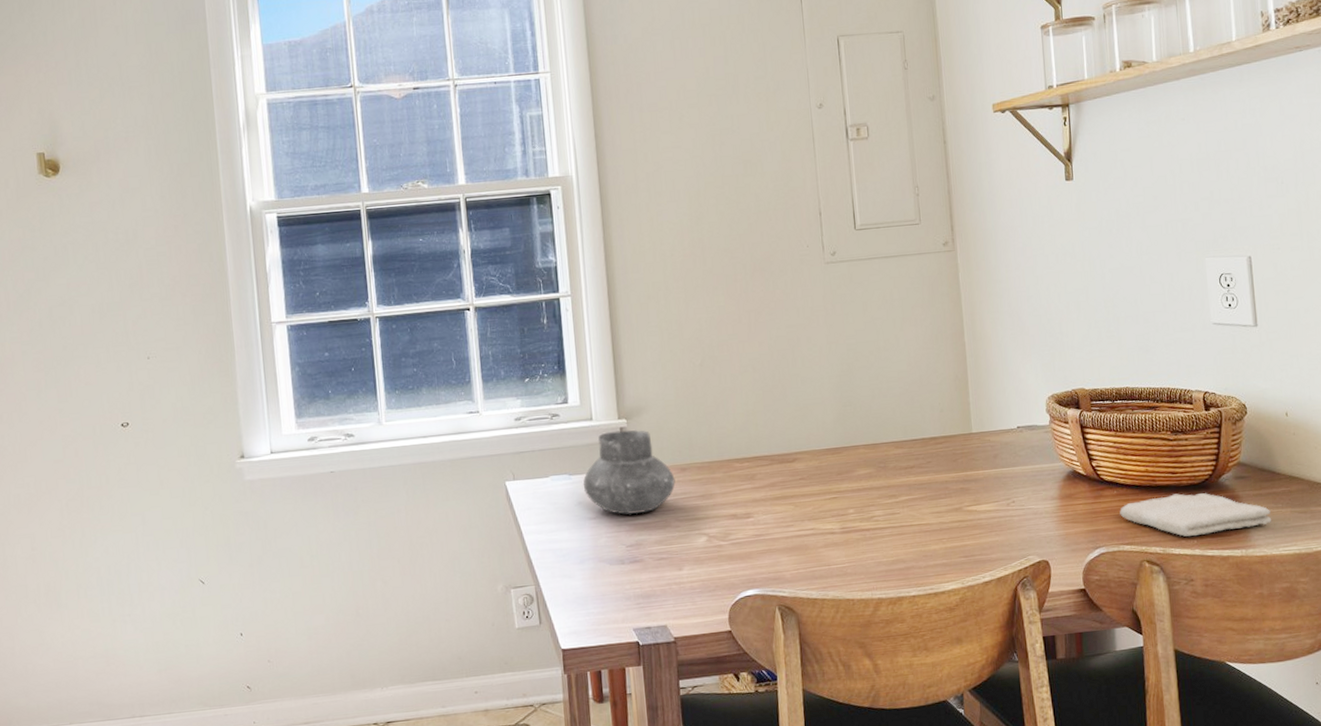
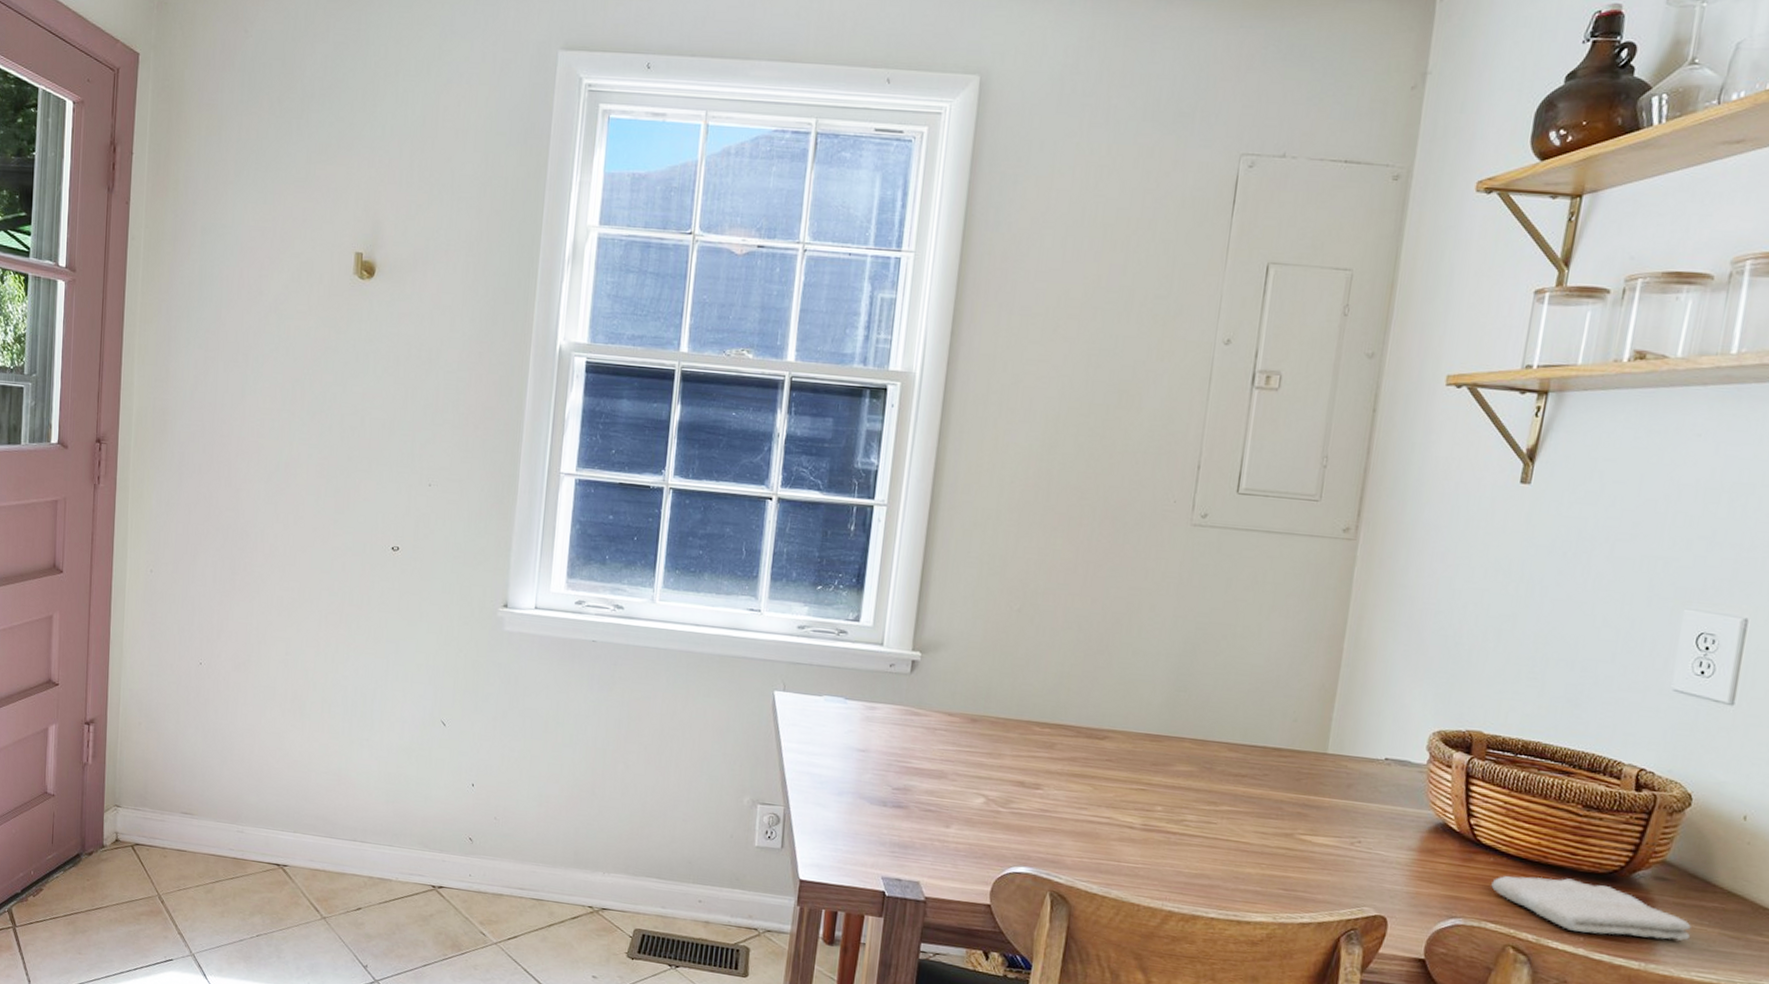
vase: present [583,430,676,515] -> none [858,661,963,758]

